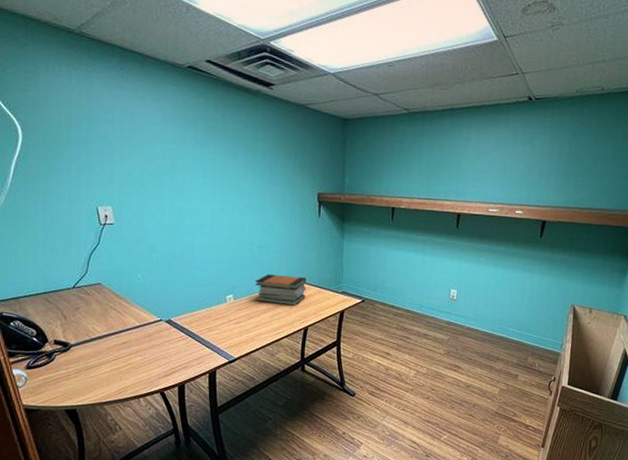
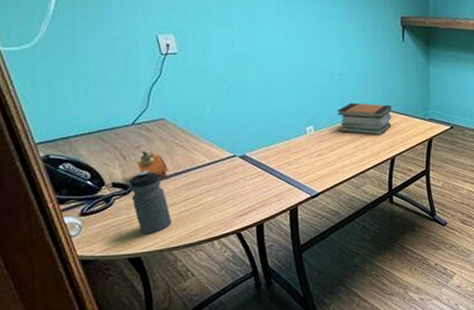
water bottle: none [69,330,104,389] -> present [129,170,172,235]
alarm clock: none [75,311,103,338] -> present [136,150,168,178]

